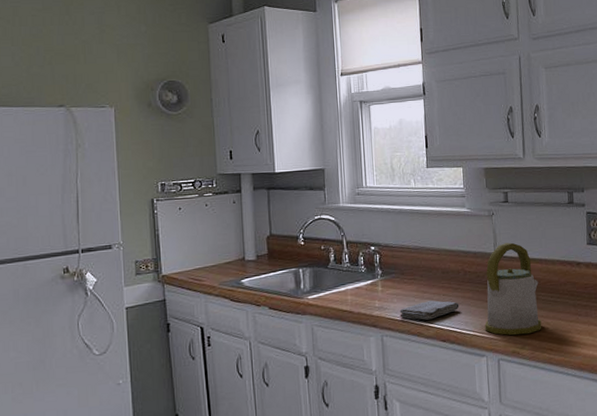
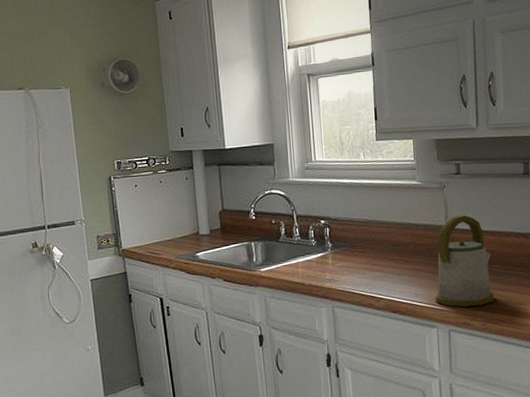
washcloth: present [399,300,460,321] -> none [350,272,410,292]

